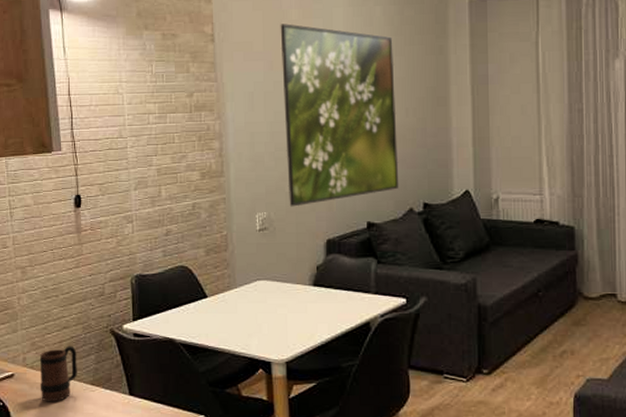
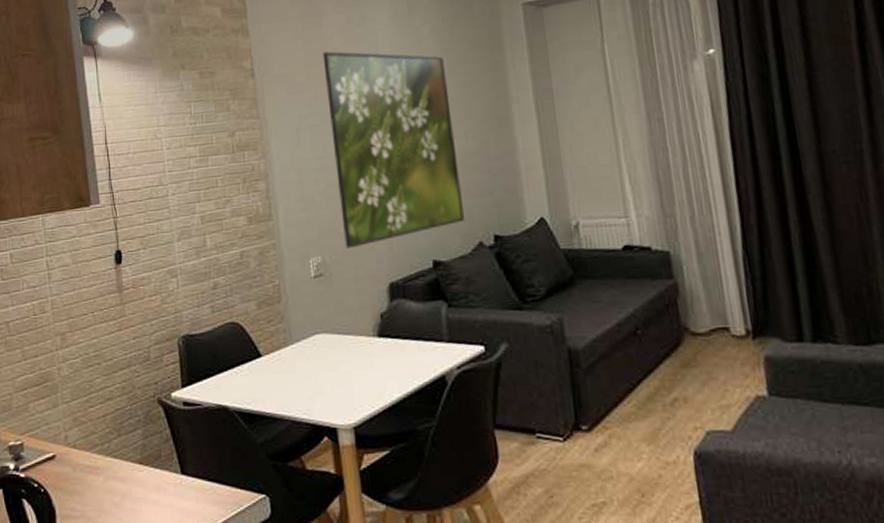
mug: present [39,346,77,402] -> none [82,419,124,486]

